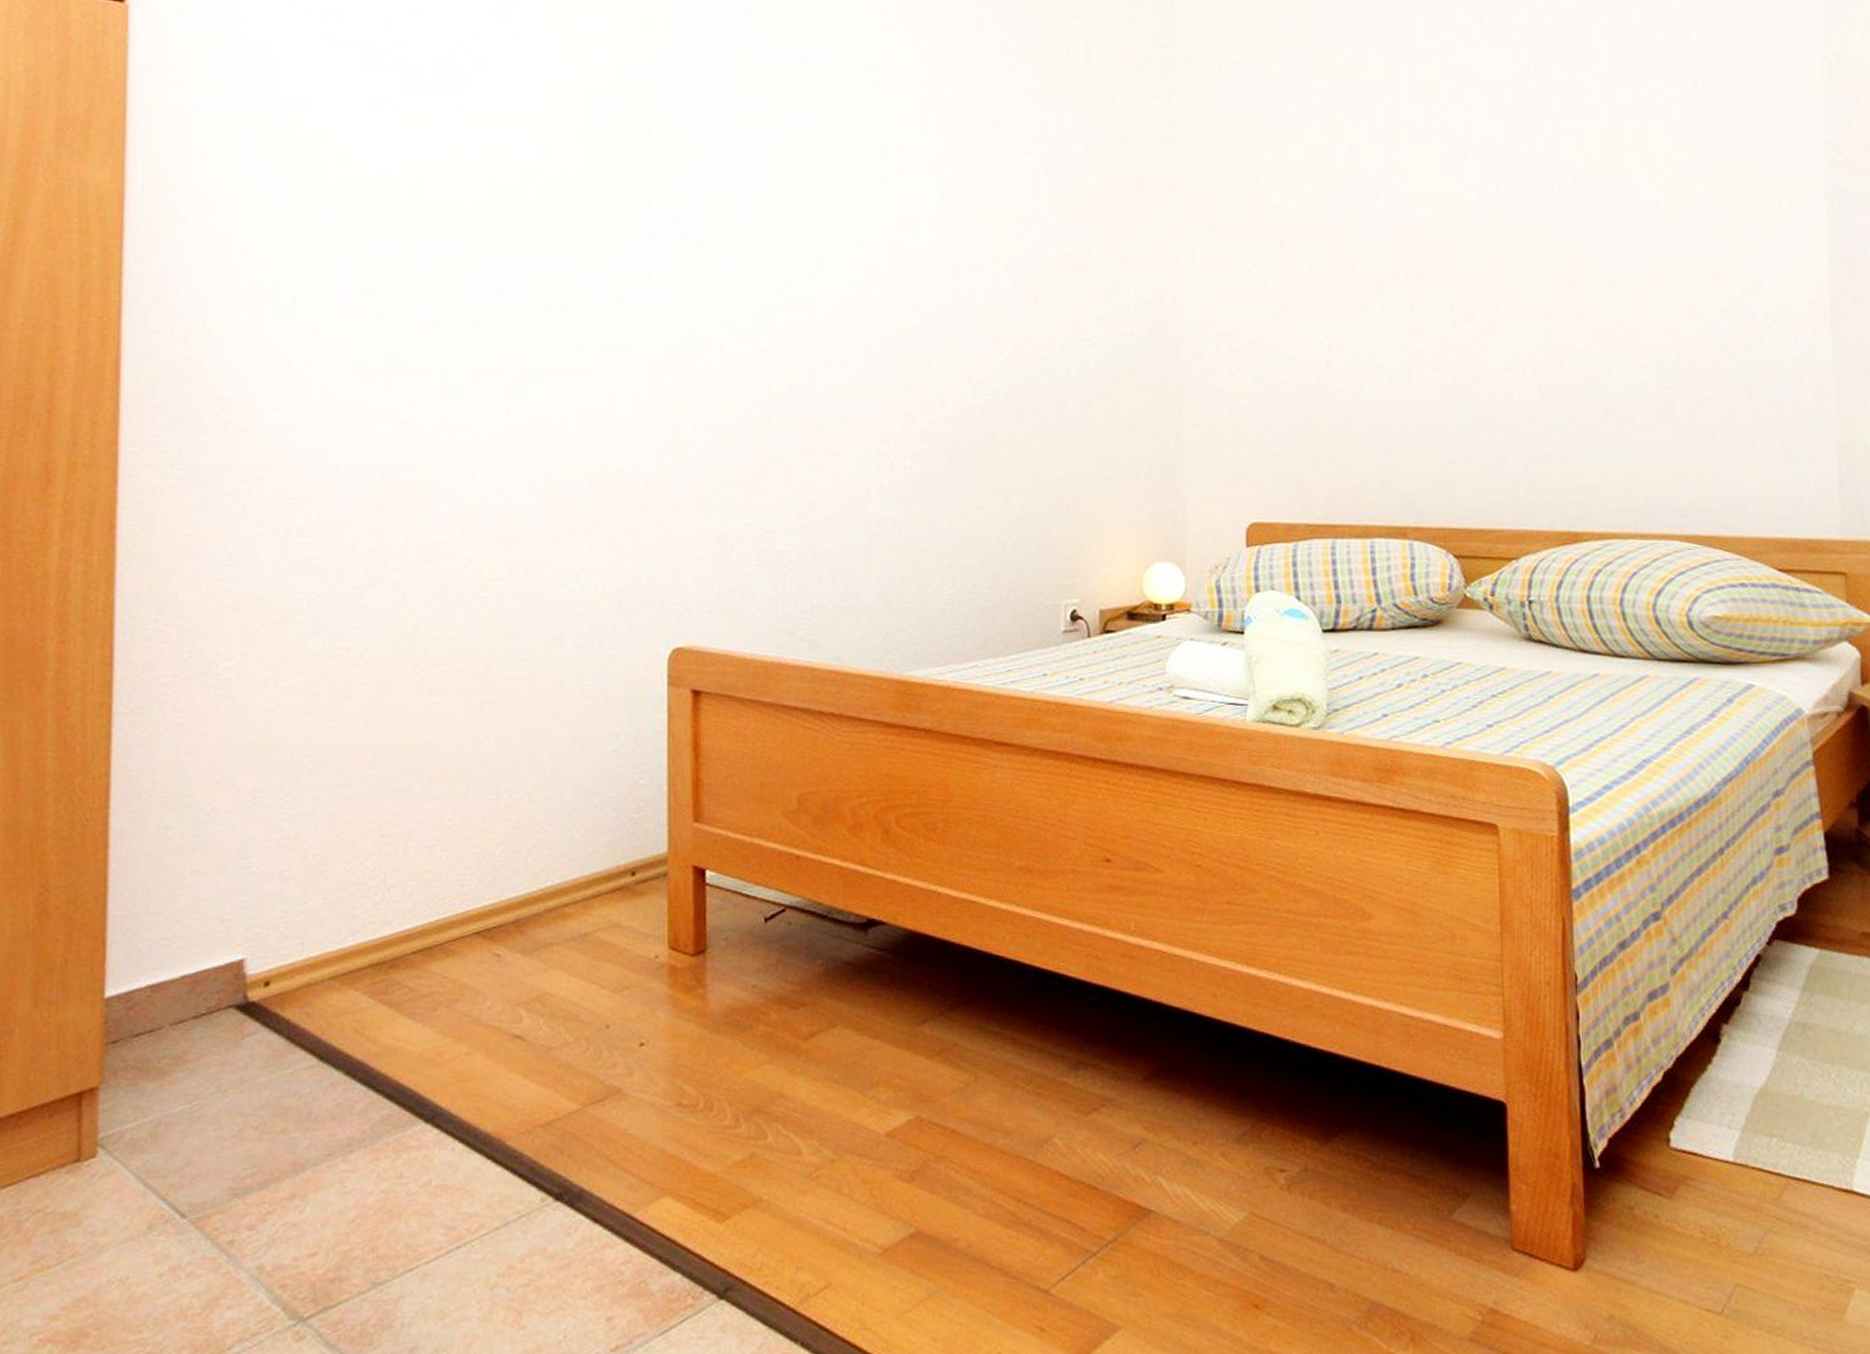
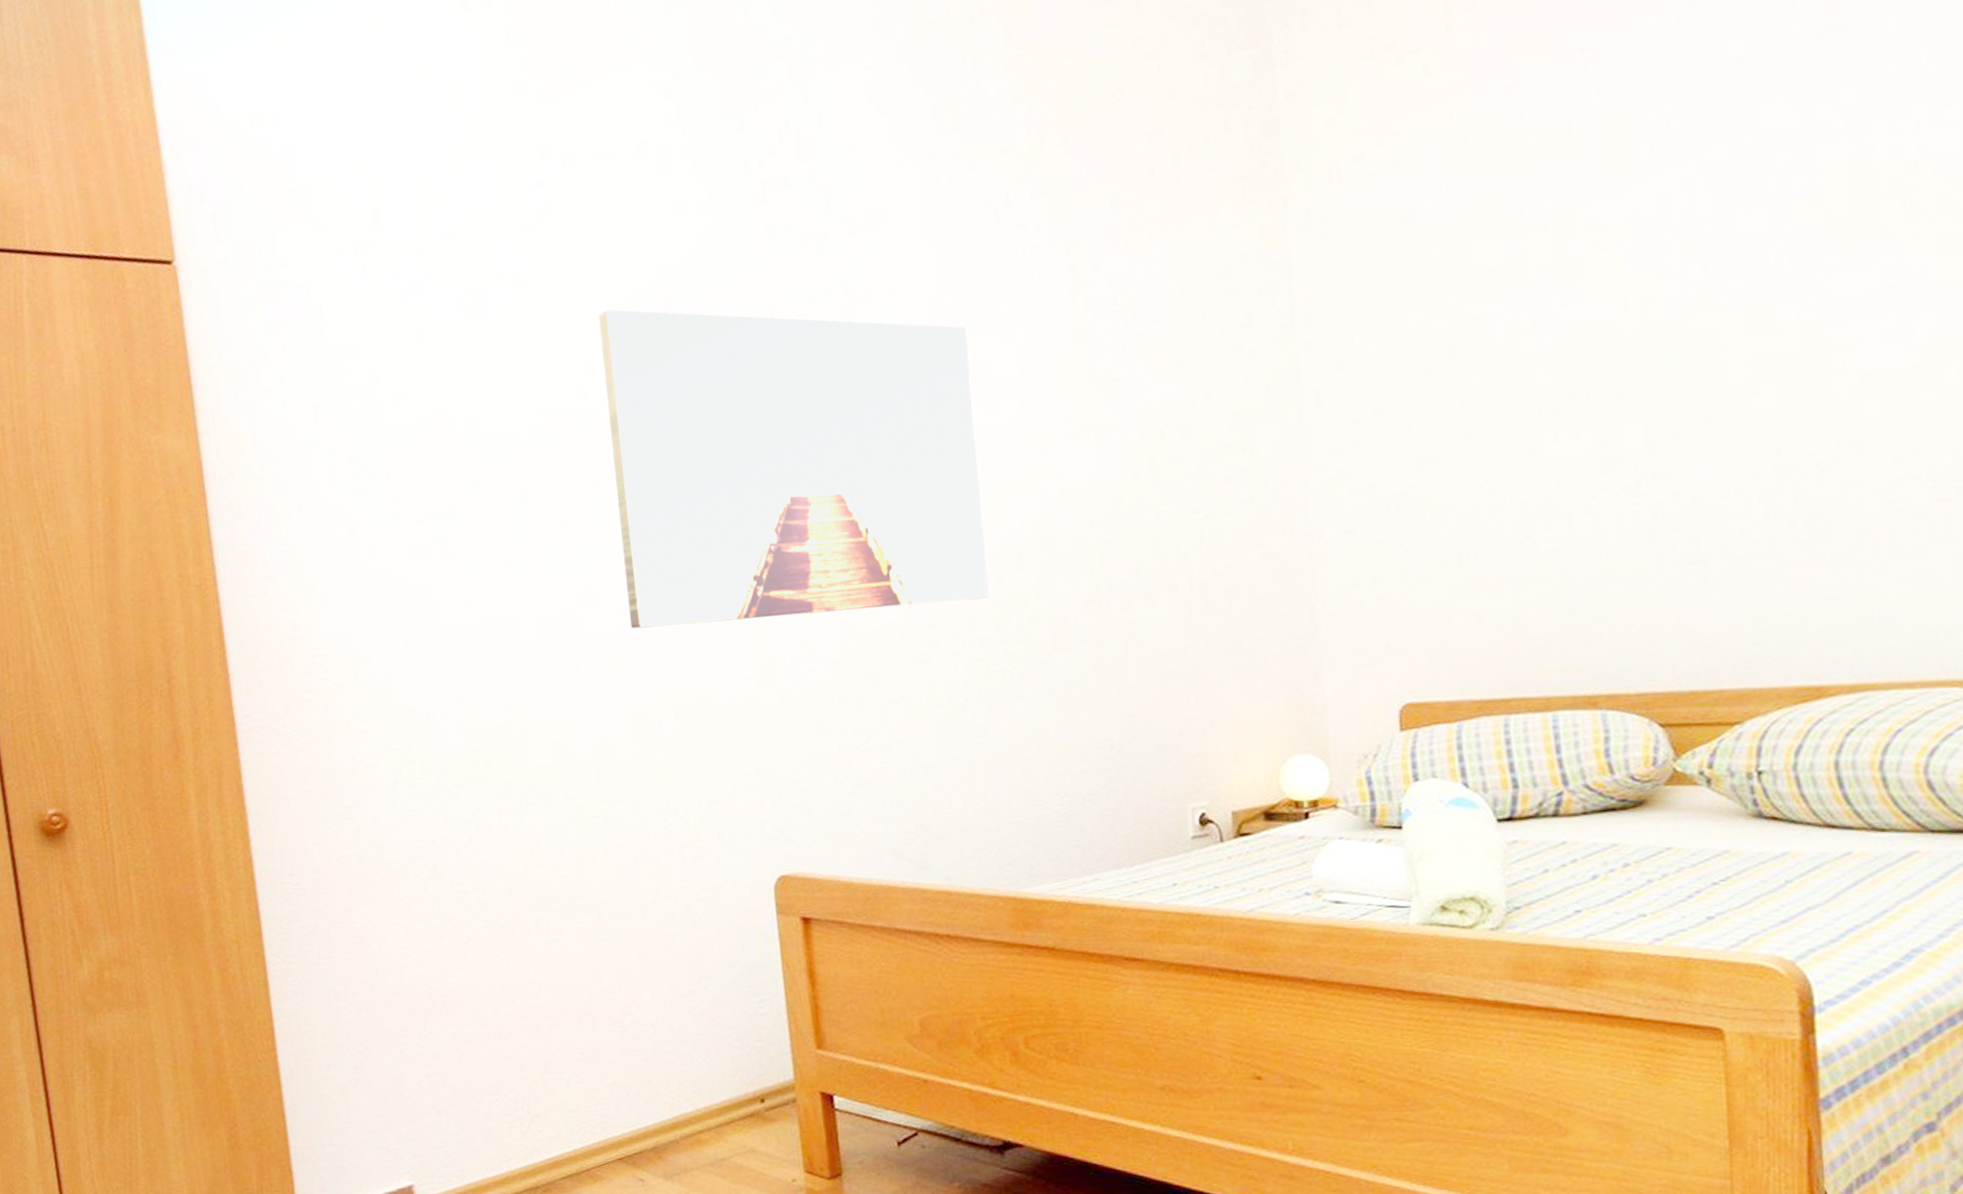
wall art: none [553,101,899,400] -> present [599,309,989,629]

